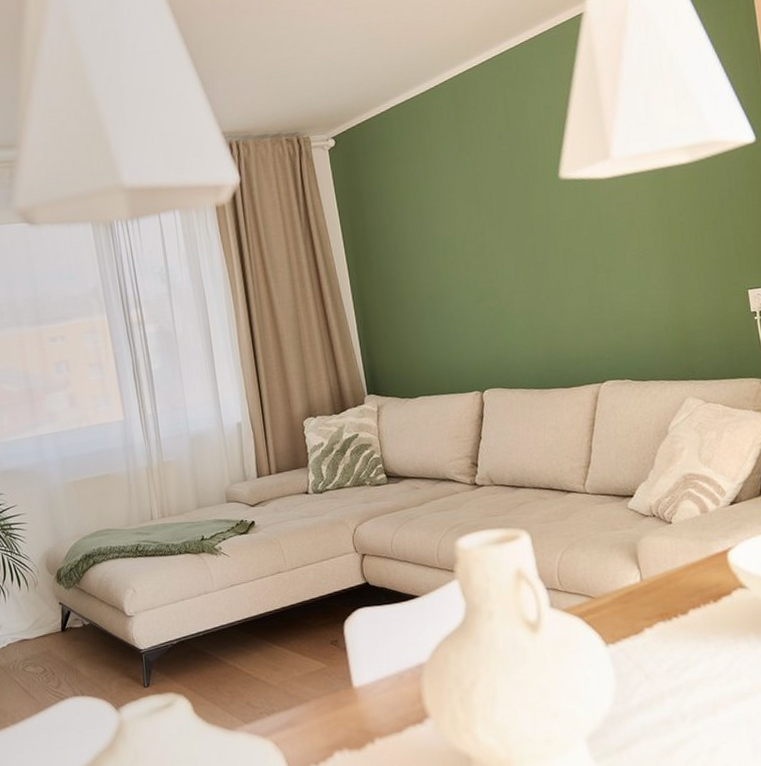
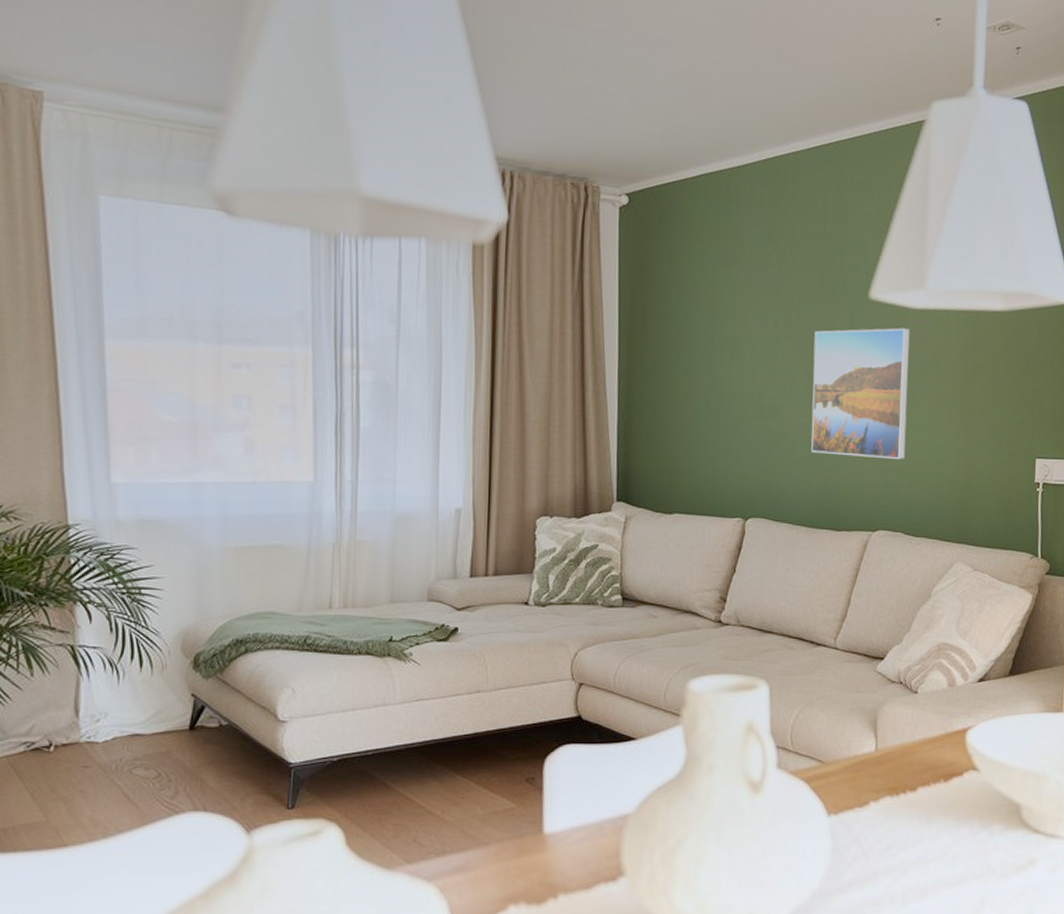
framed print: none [515,197,620,323] -> present [811,328,910,460]

